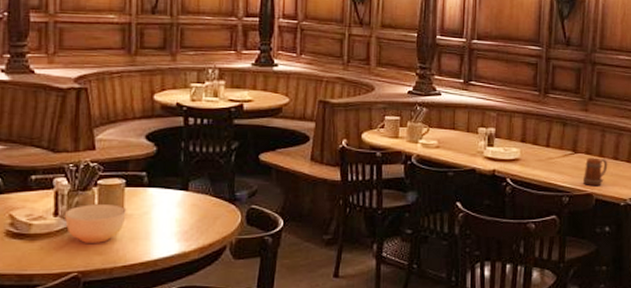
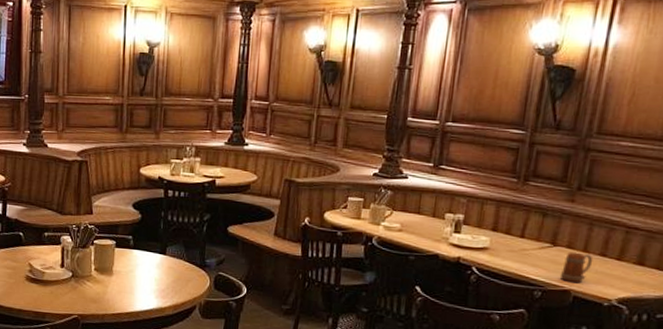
bowl: present [64,203,127,244] -> none [68,259,116,293]

